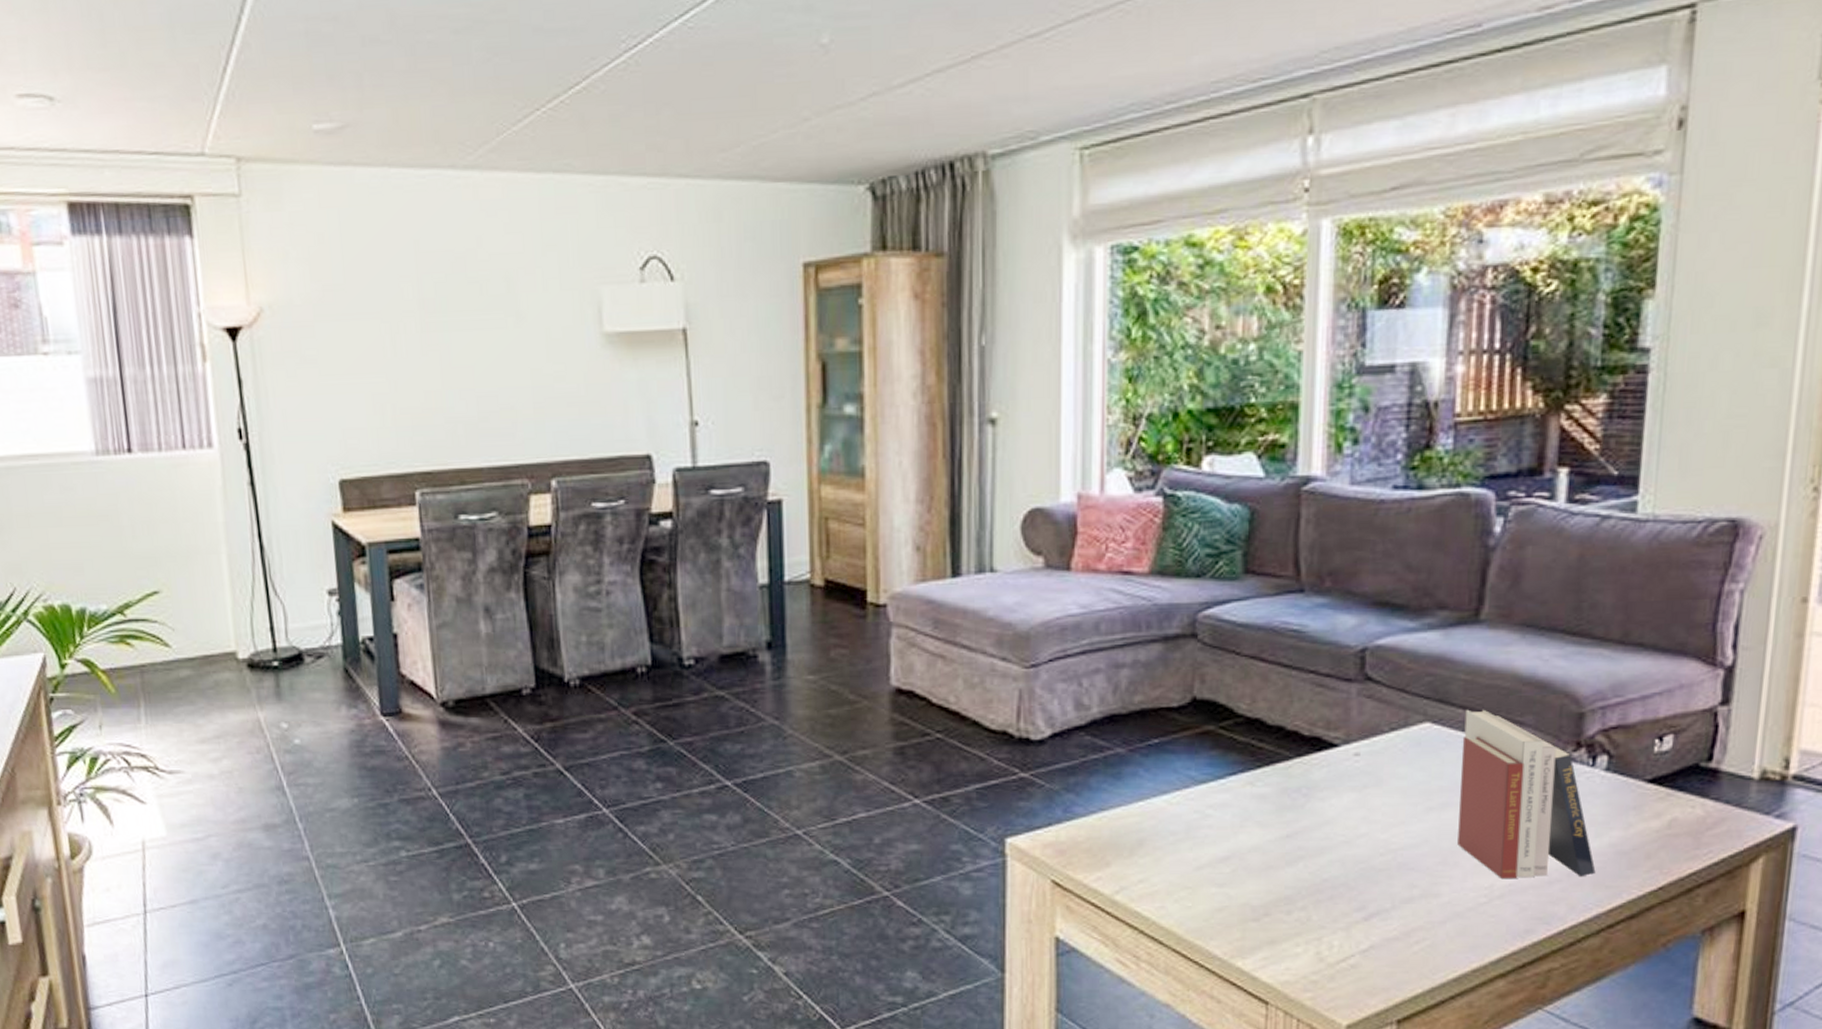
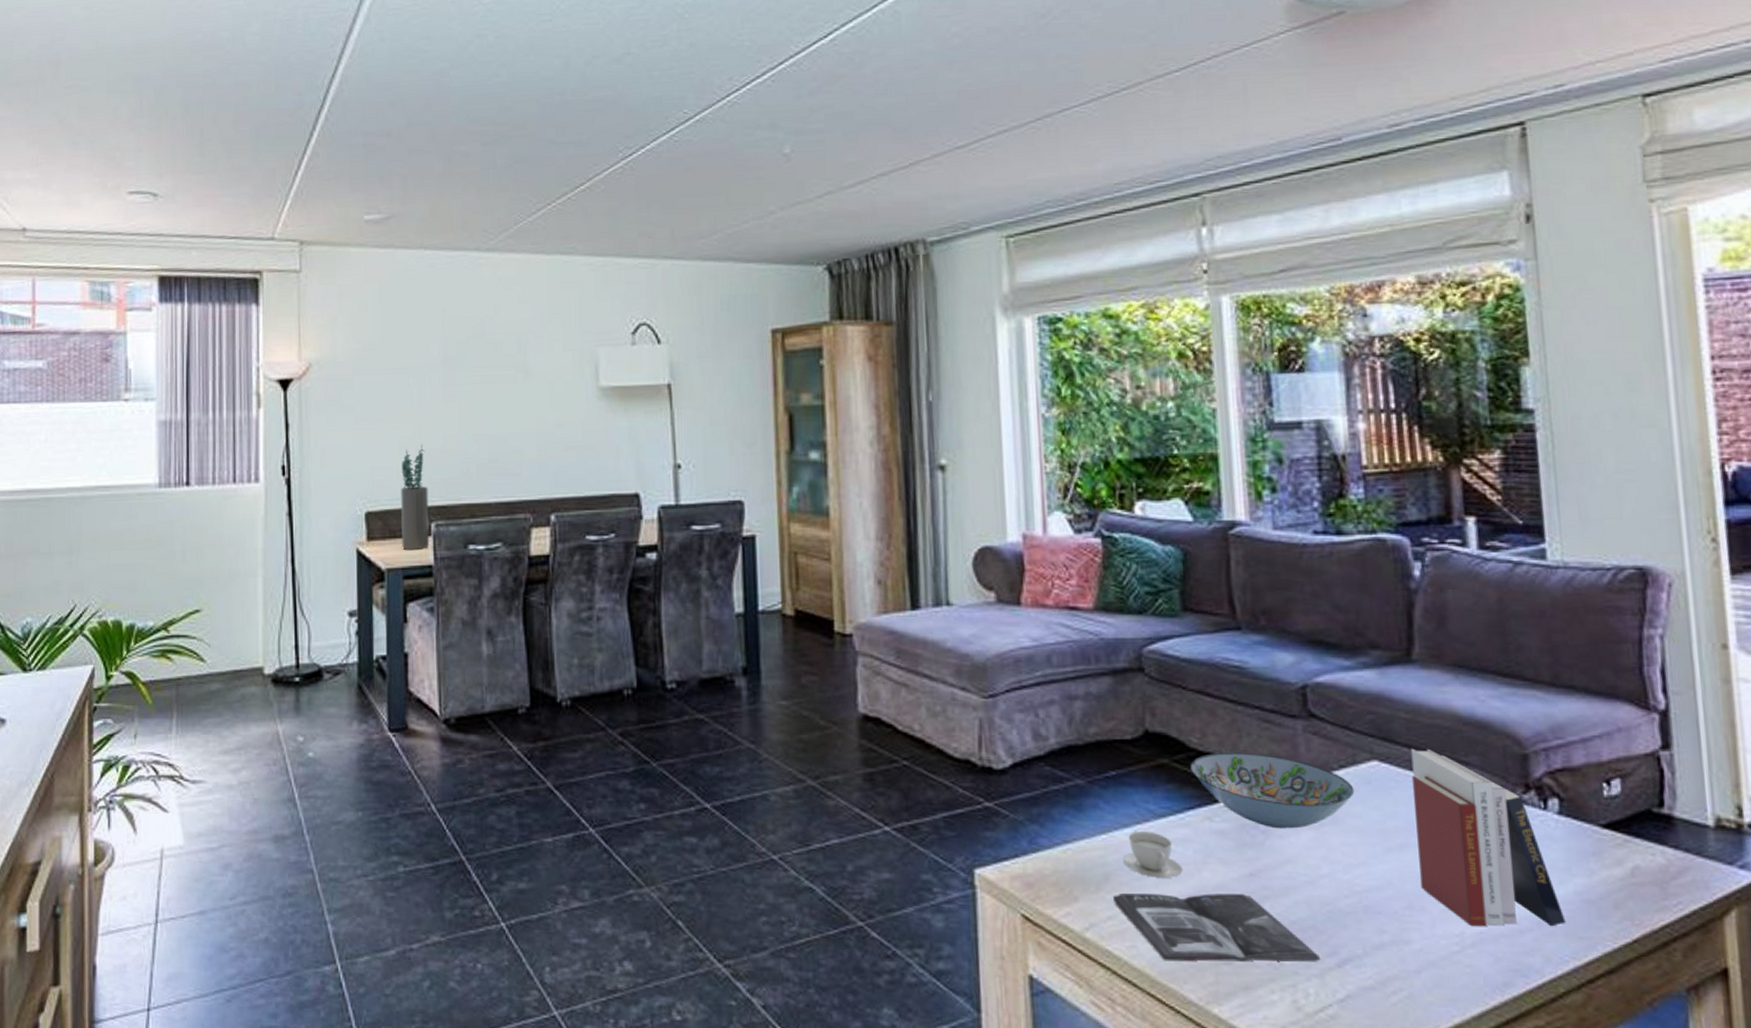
vase: none [377,402,415,522] -> present [401,444,429,551]
magazine: none [1145,855,1349,919] -> present [1112,893,1321,962]
teacup: none [1159,797,1219,841] -> present [1122,831,1183,878]
decorative bowl: none [1237,717,1403,792] -> present [1190,752,1355,829]

